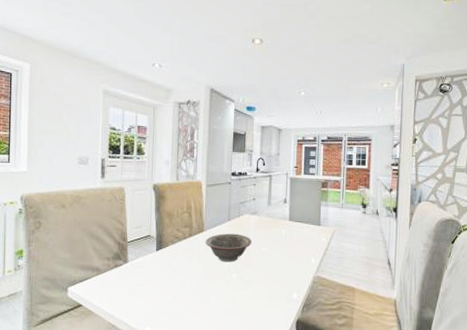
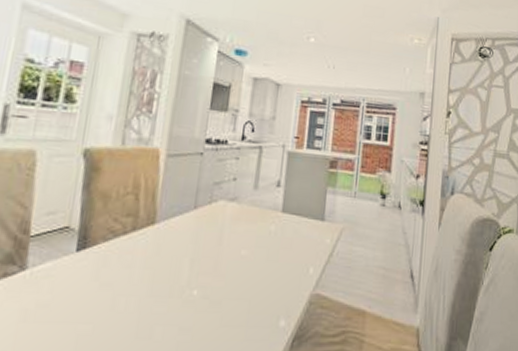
decorative bowl: present [205,233,252,262] -> none [155,227,227,272]

